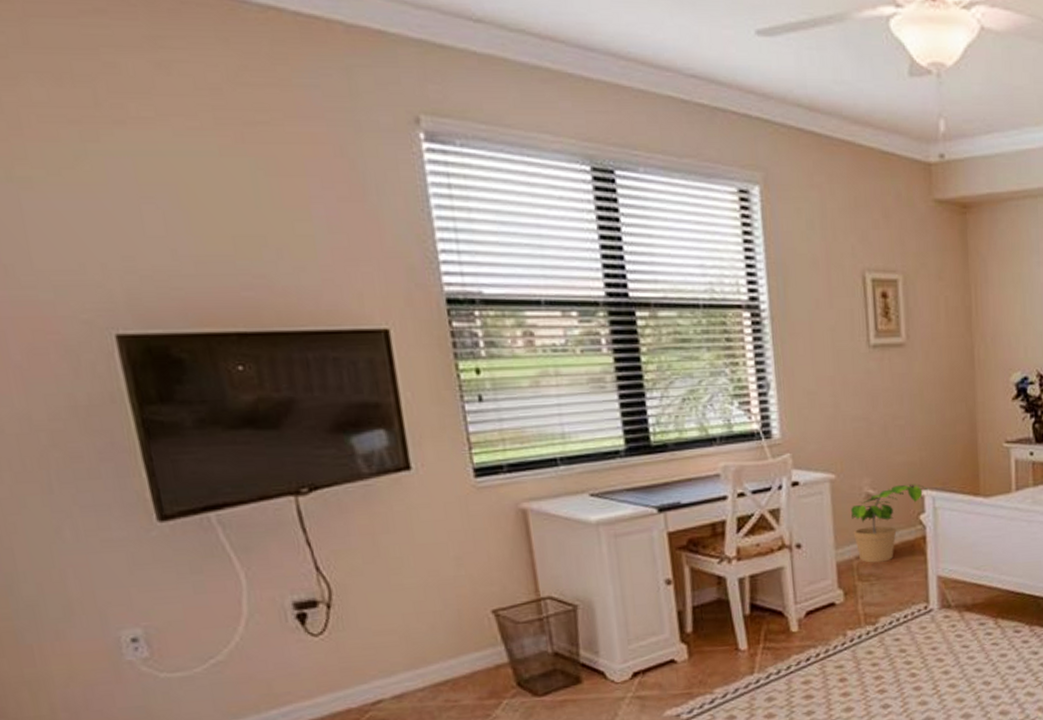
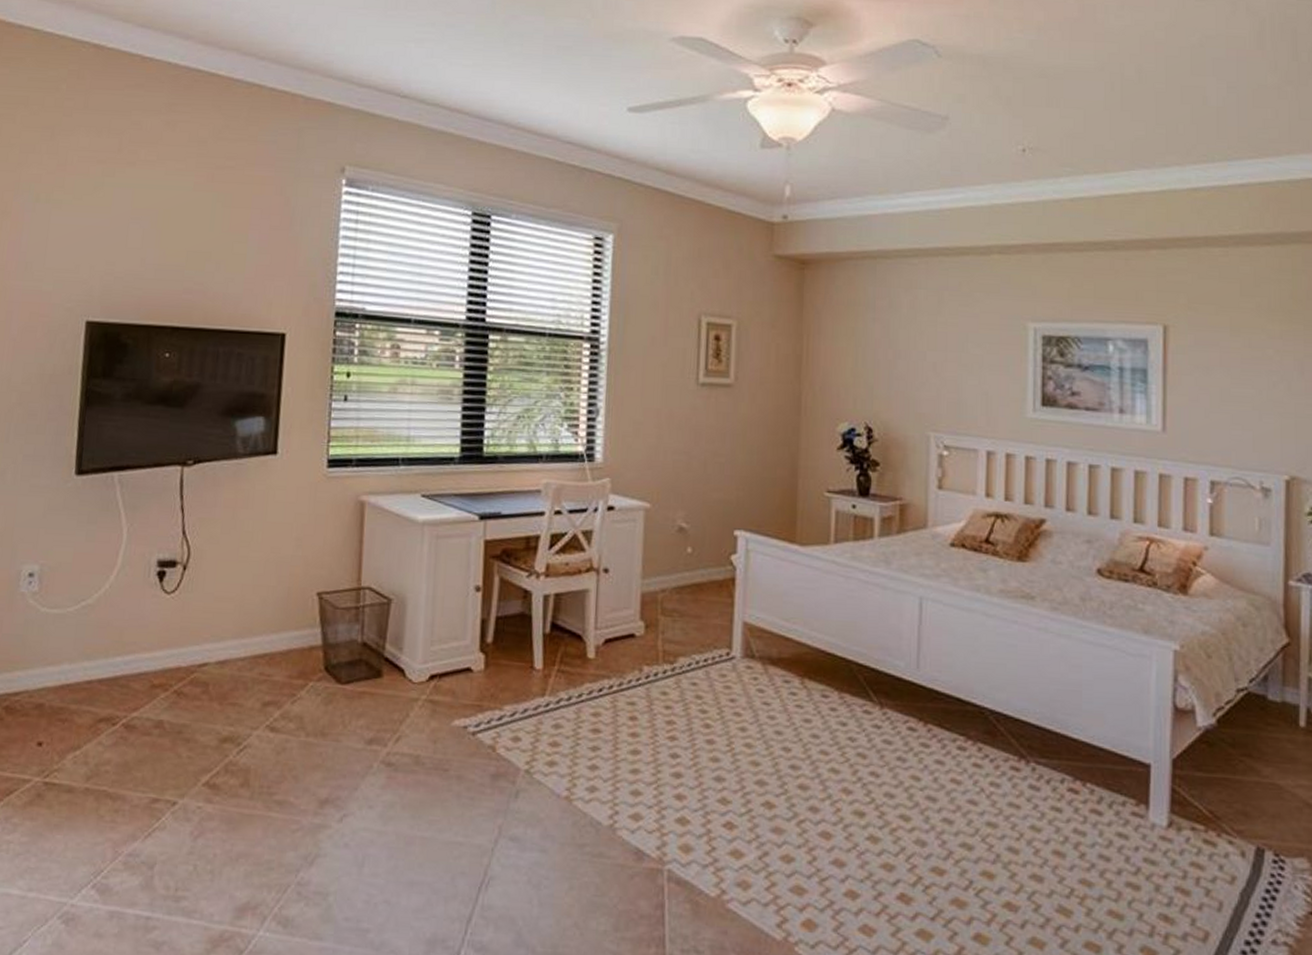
potted plant: present [851,483,928,563] -> none [661,521,742,599]

